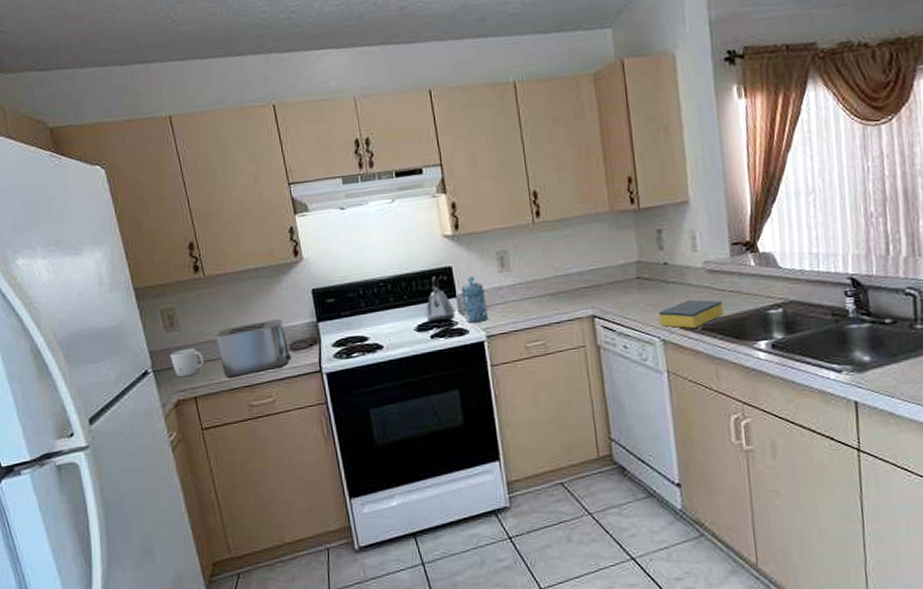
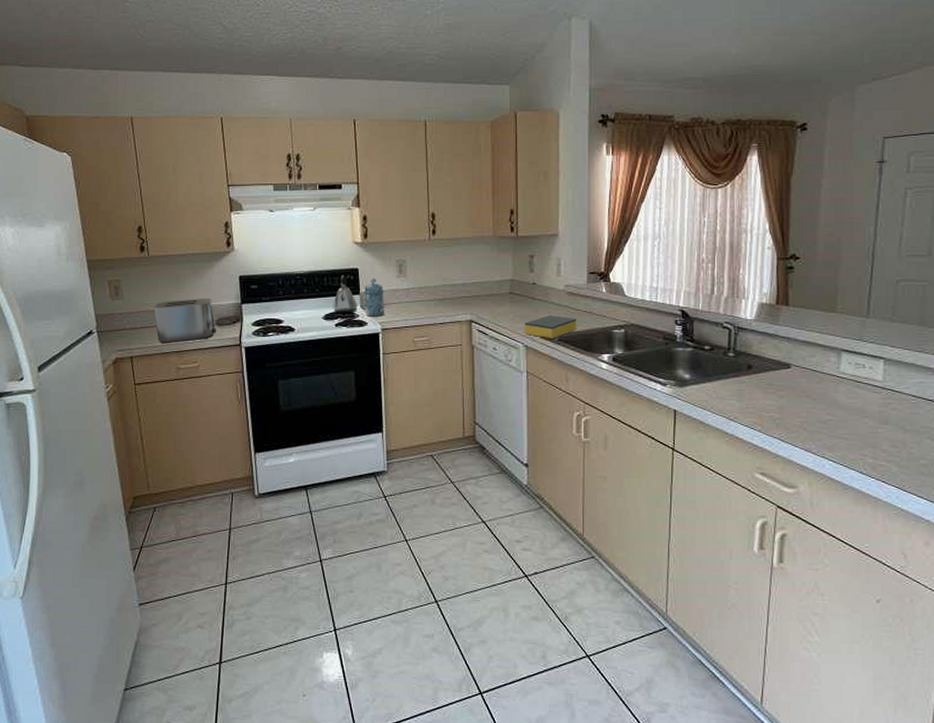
mug: present [170,348,205,378] -> none [113,315,142,339]

